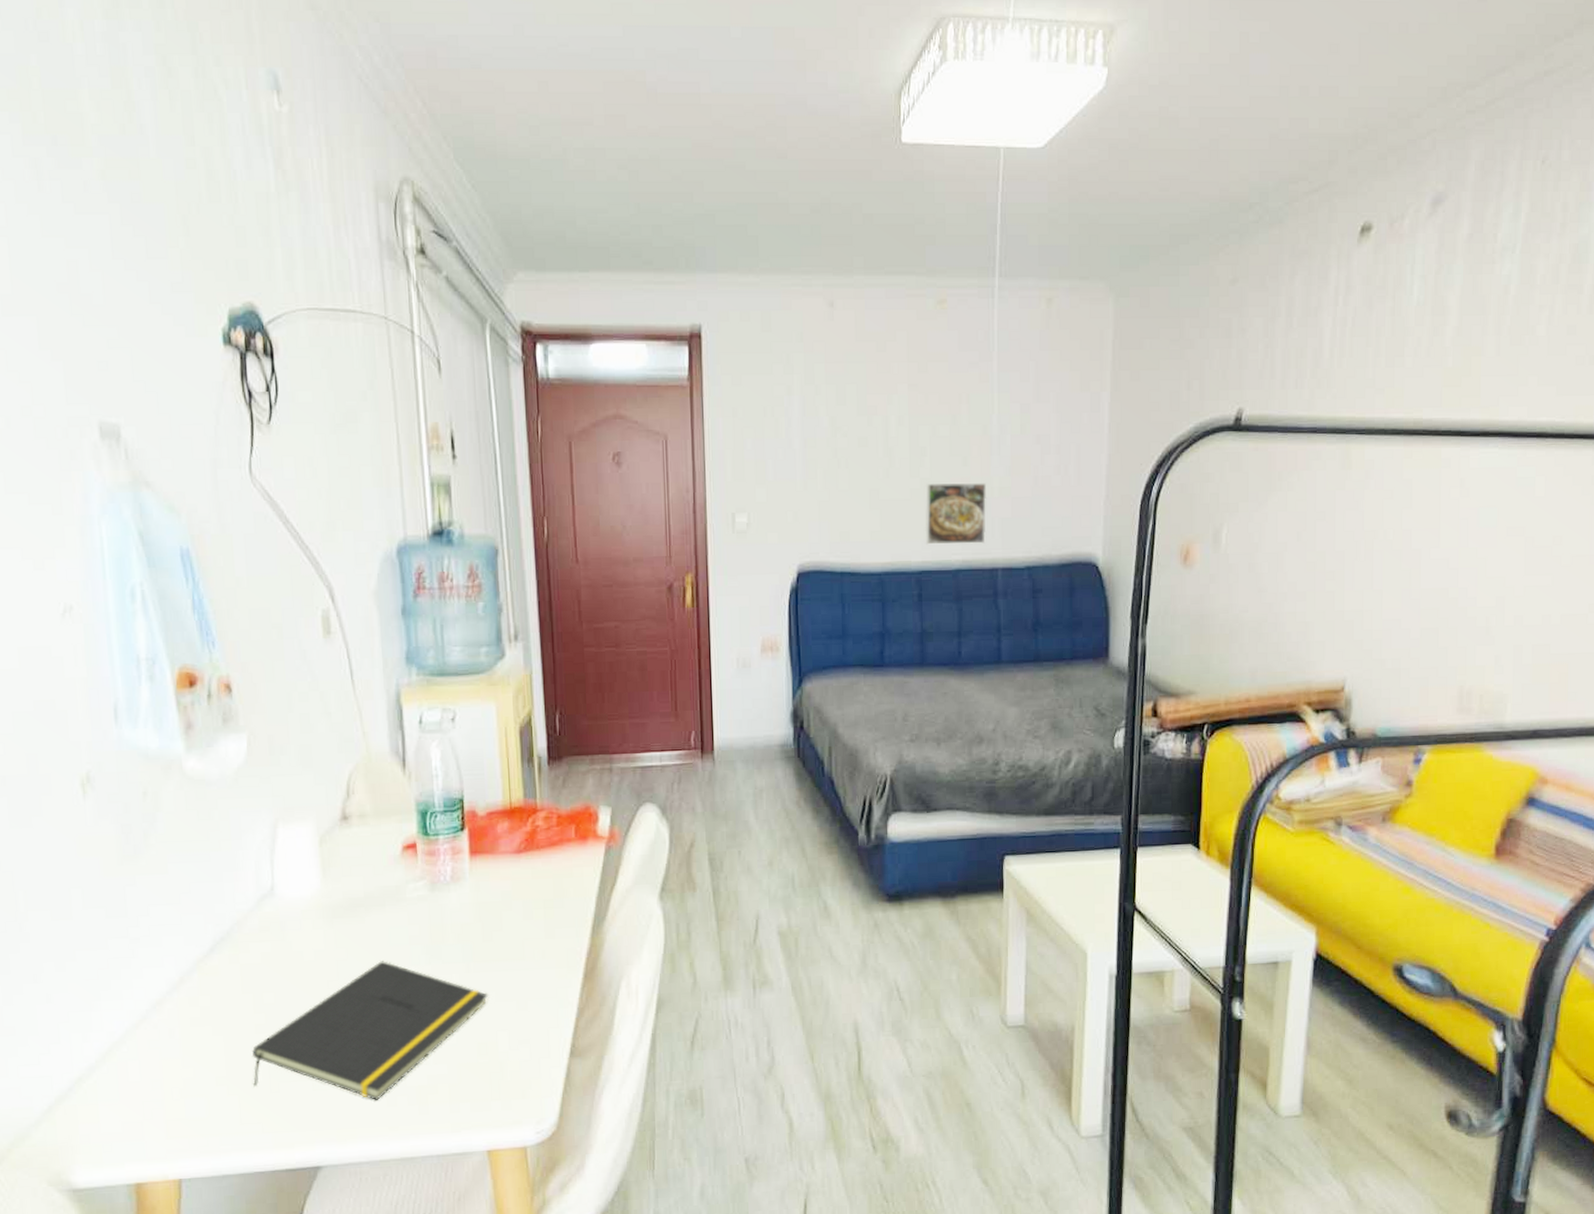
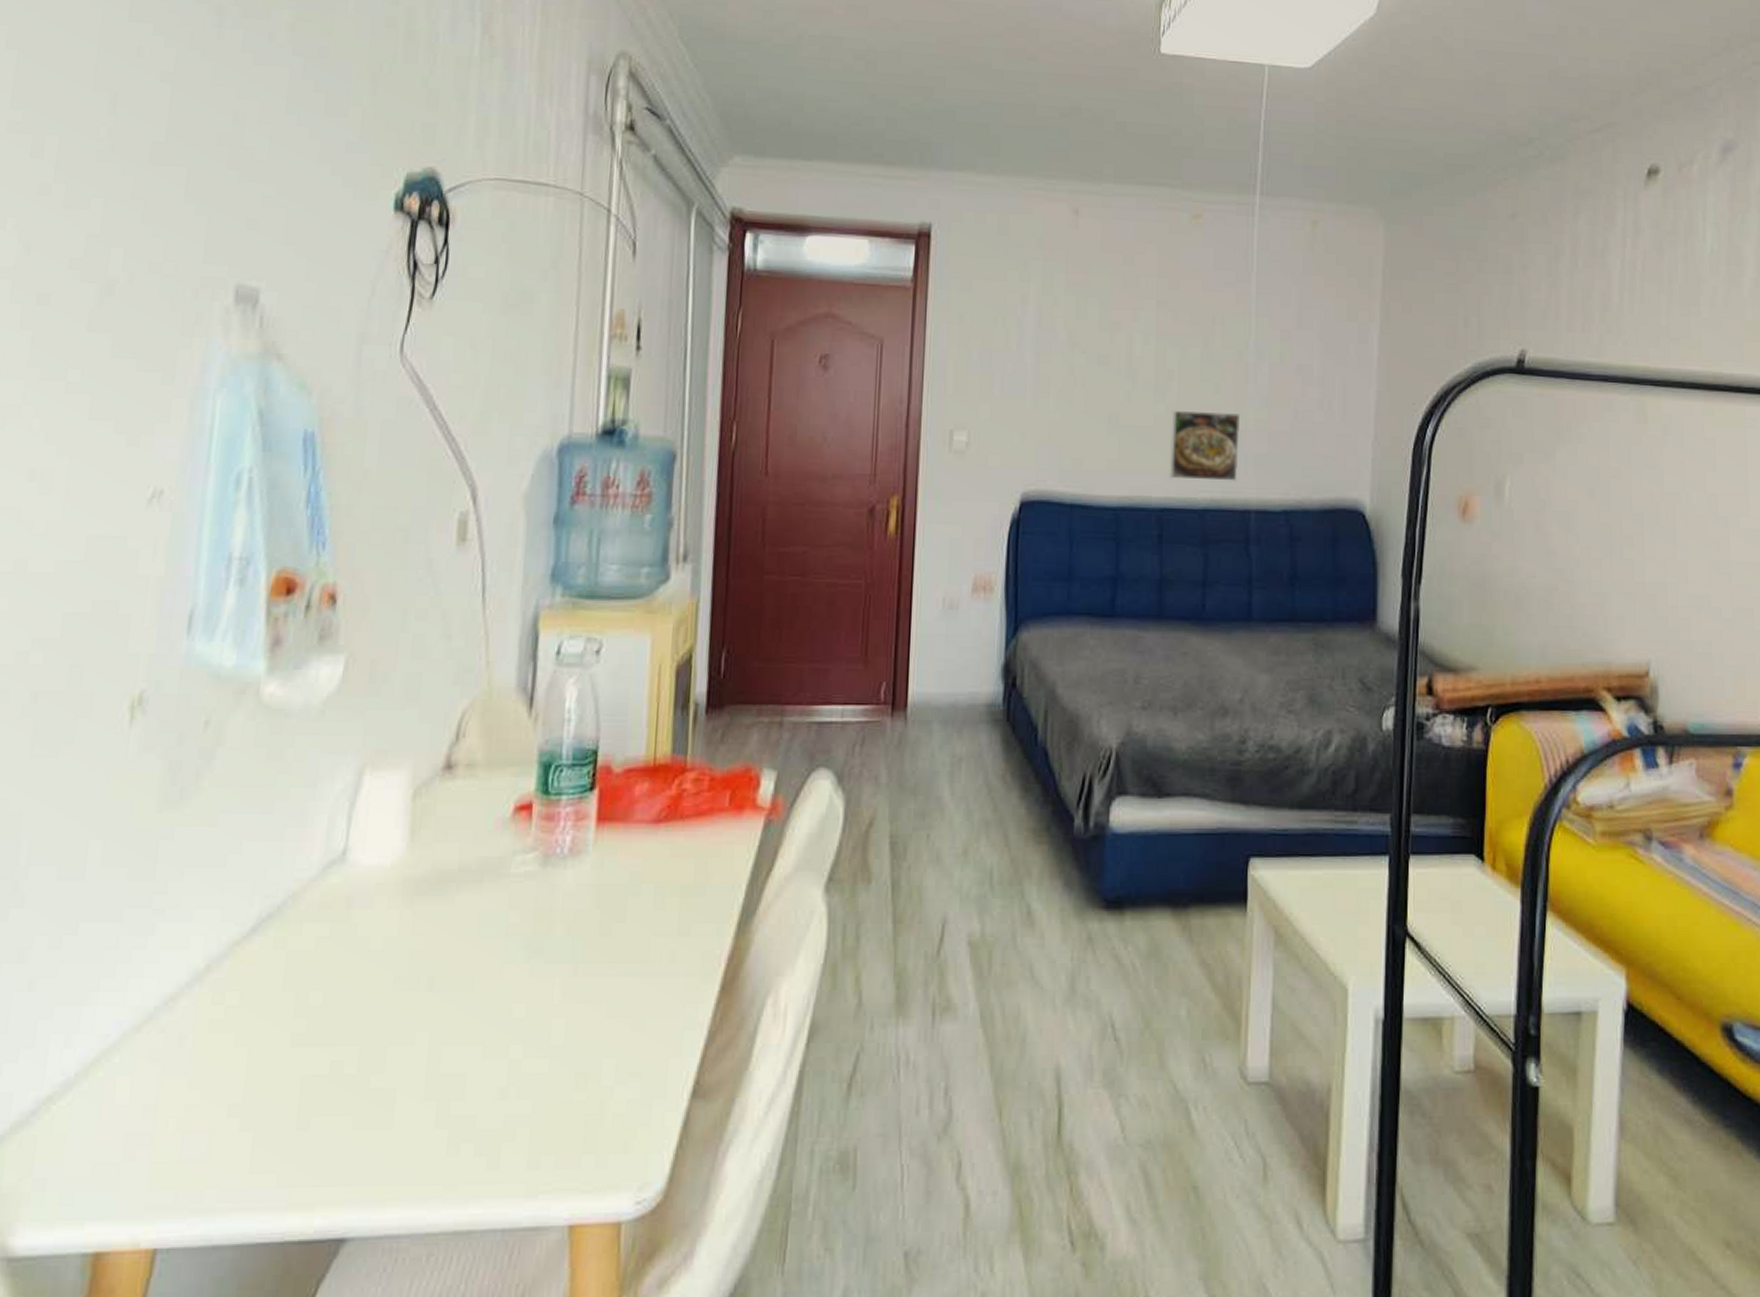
notepad: present [251,961,489,1100] -> none [275,955,598,1147]

